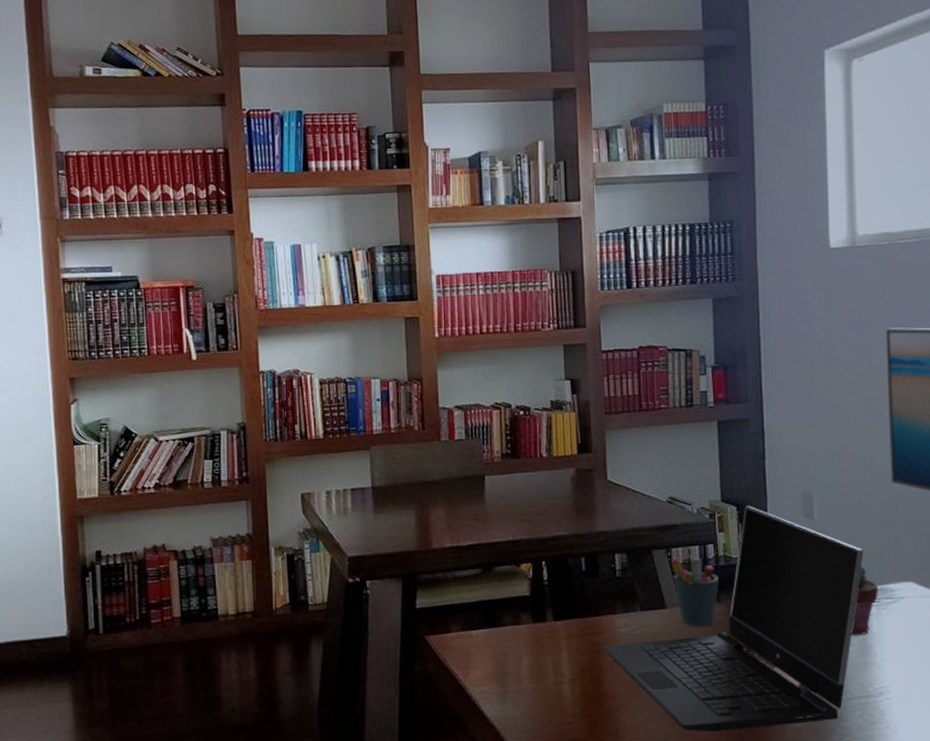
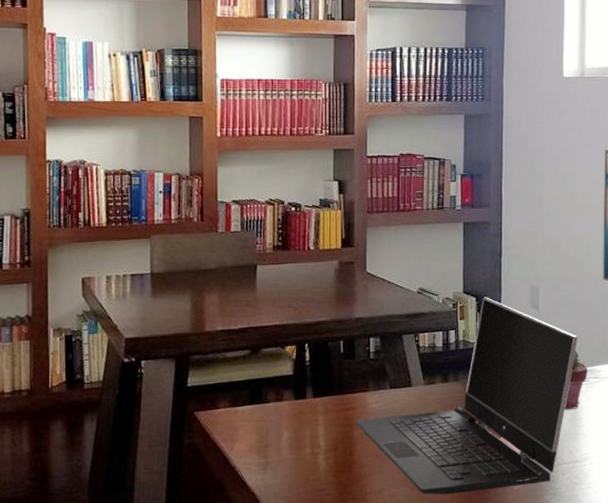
pen holder: present [670,558,719,627] -> none [417,342,458,403]

